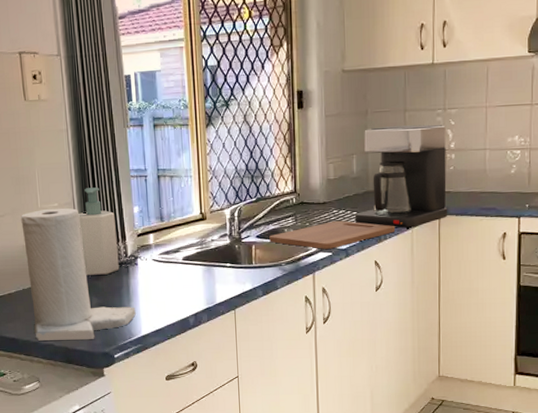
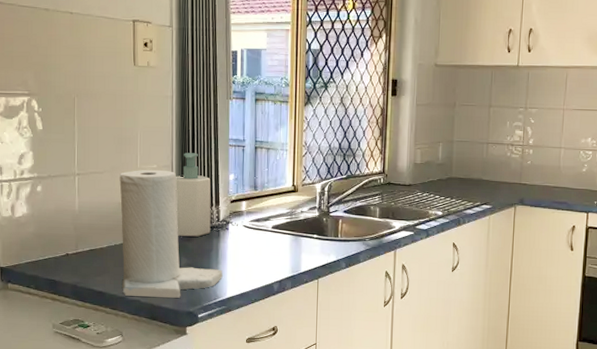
cutting board: present [269,220,396,249] -> none [356,202,474,229]
coffee maker: present [354,124,448,228] -> none [437,119,526,215]

